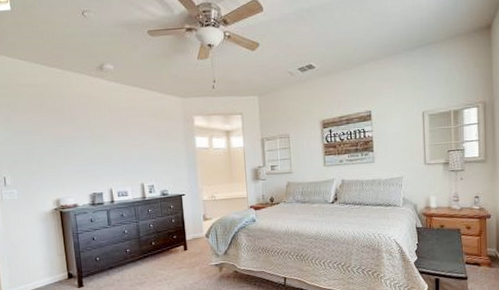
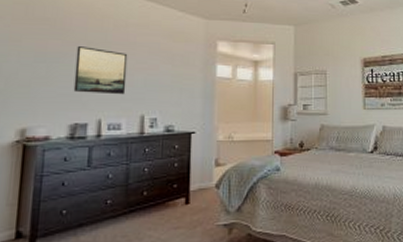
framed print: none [84,130,127,169] -> present [73,46,128,95]

